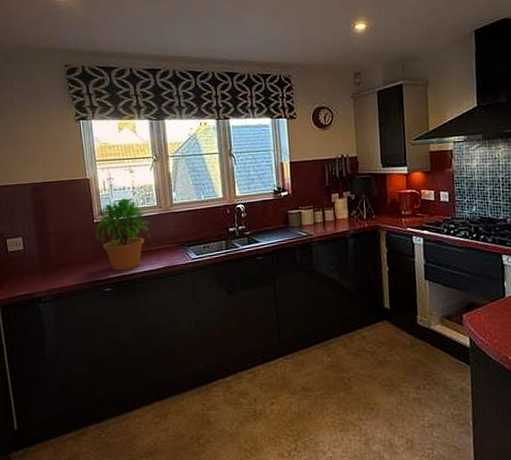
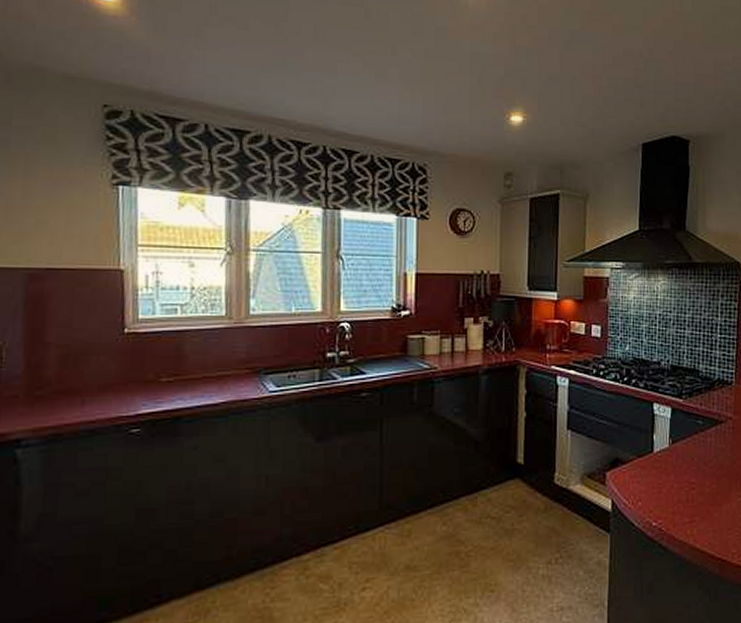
potted plant: present [93,197,150,271] -> none [122,300,212,405]

